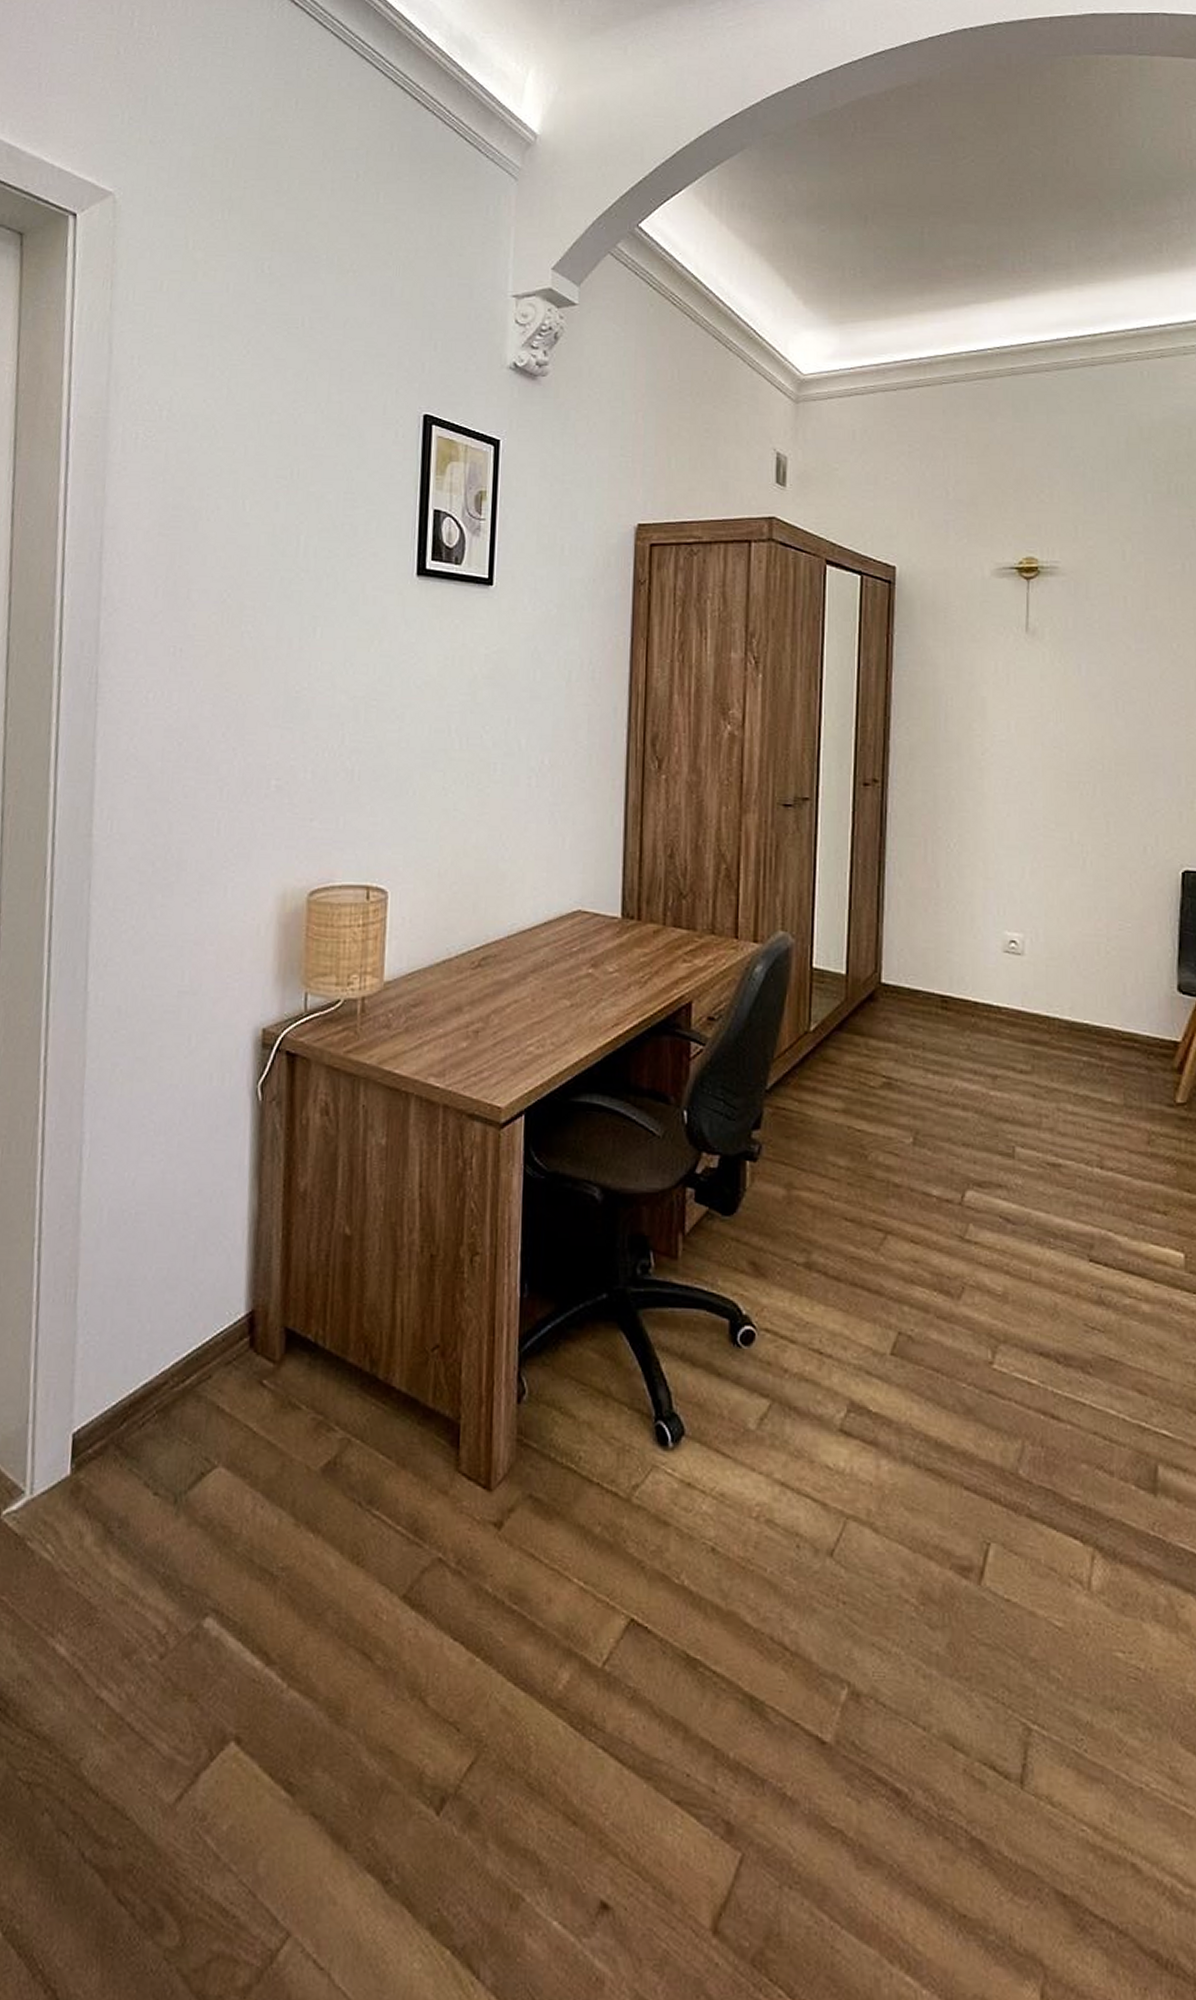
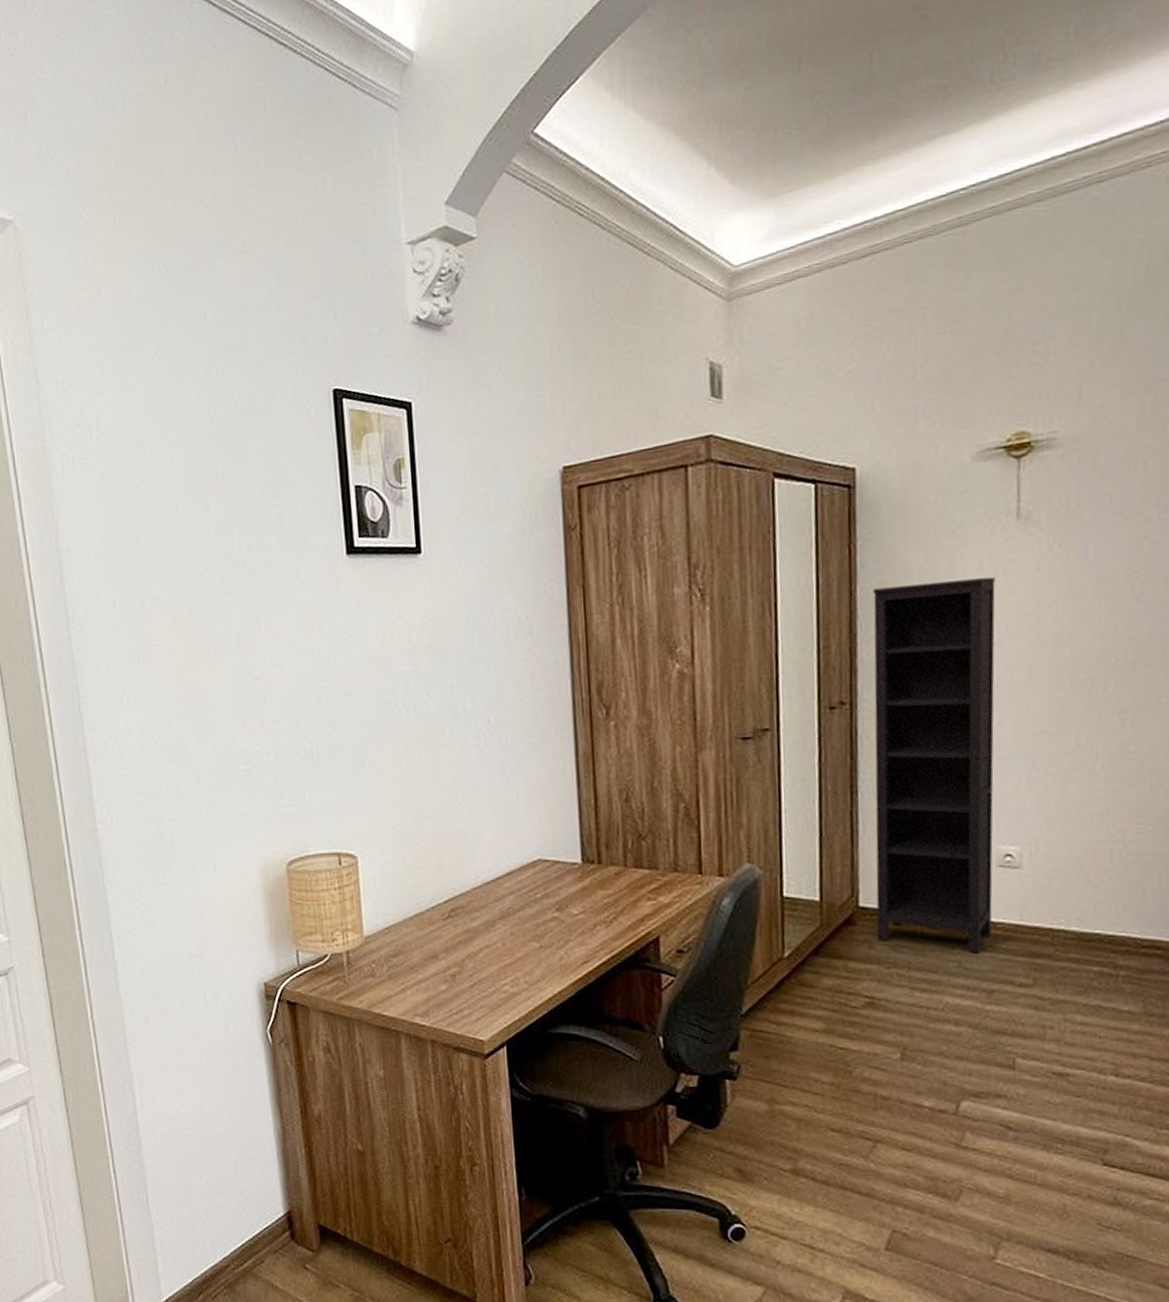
bookcase: none [896,677,1007,1038] -> present [873,577,996,954]

